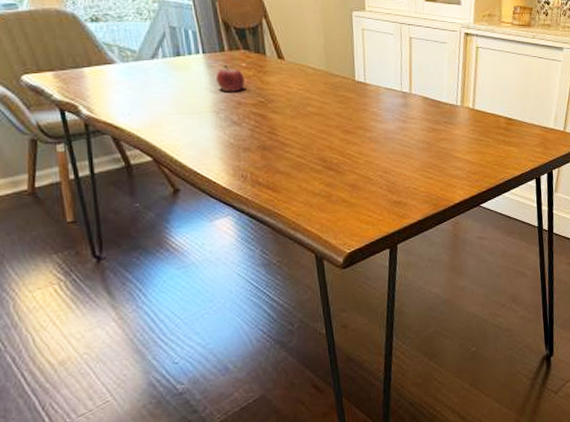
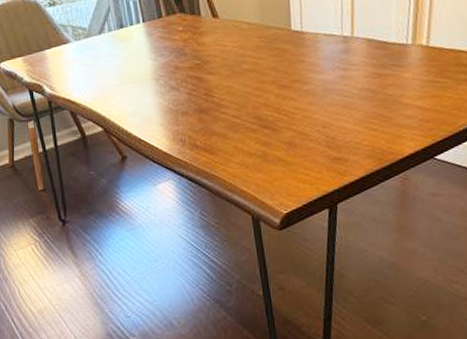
fruit: present [216,65,245,92] -> none [155,31,182,58]

